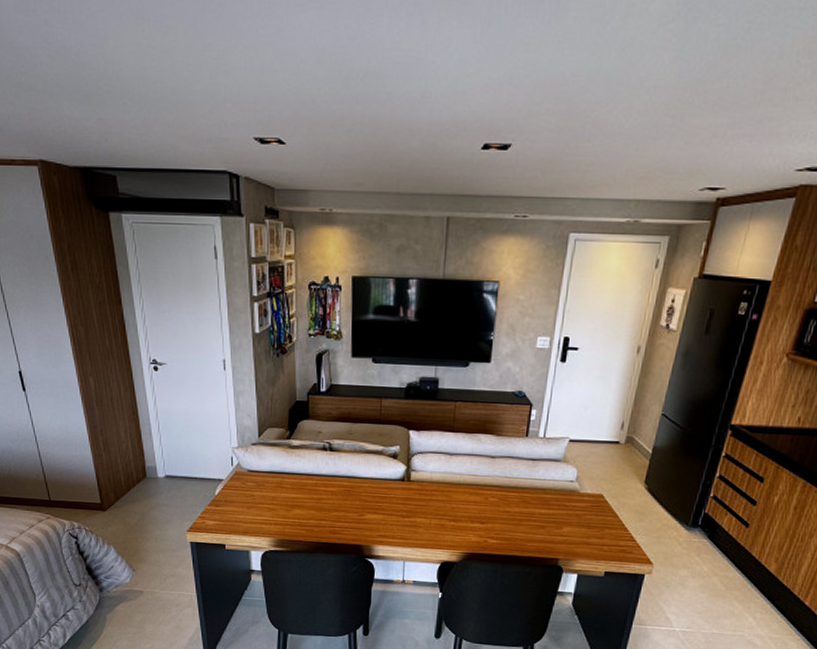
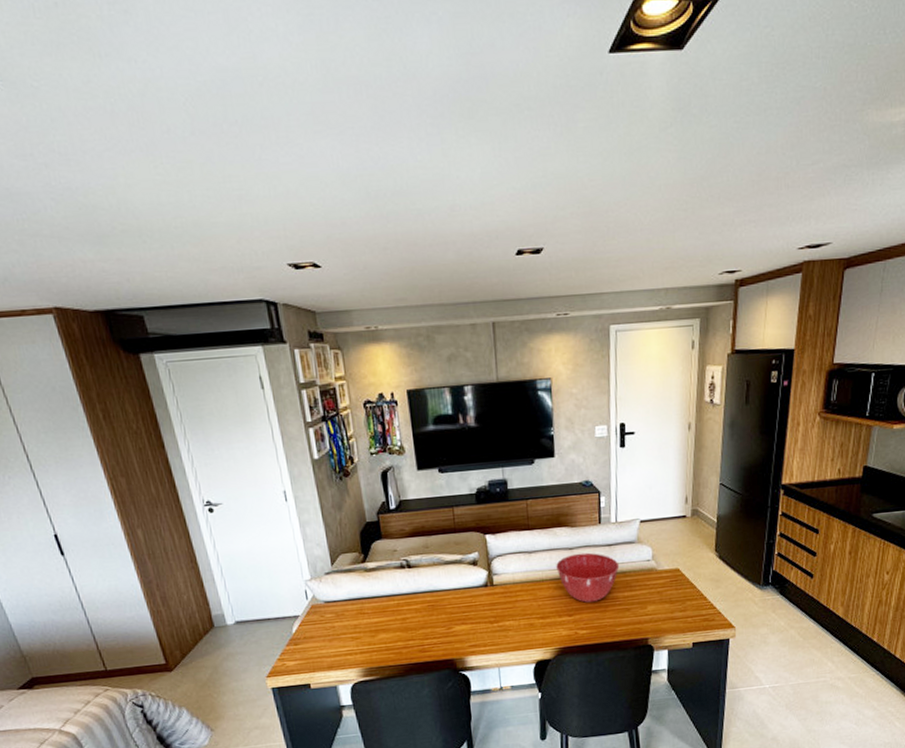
mixing bowl: none [475,462,541,514] -> present [556,552,620,603]

